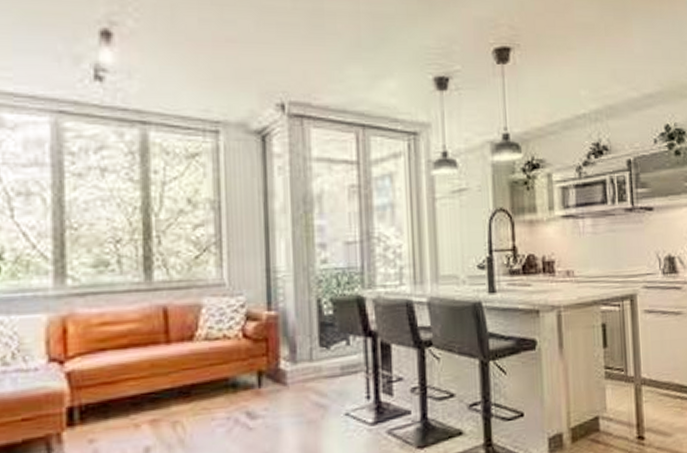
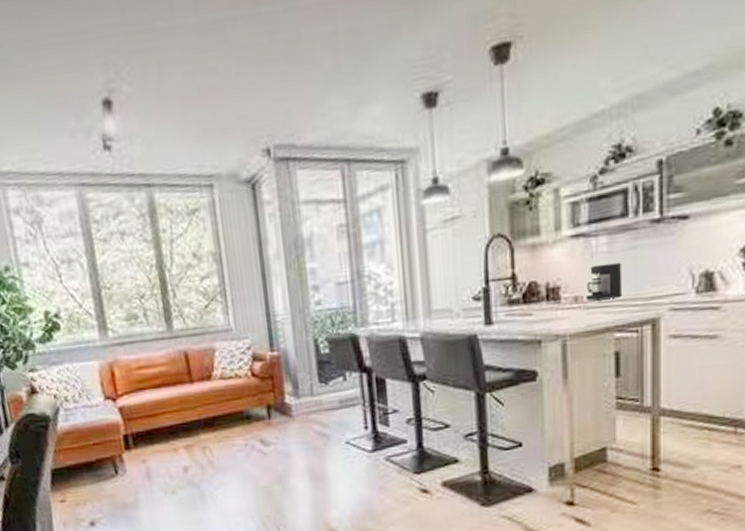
coffee maker: none [576,243,606,276] -> present [586,262,623,302]

